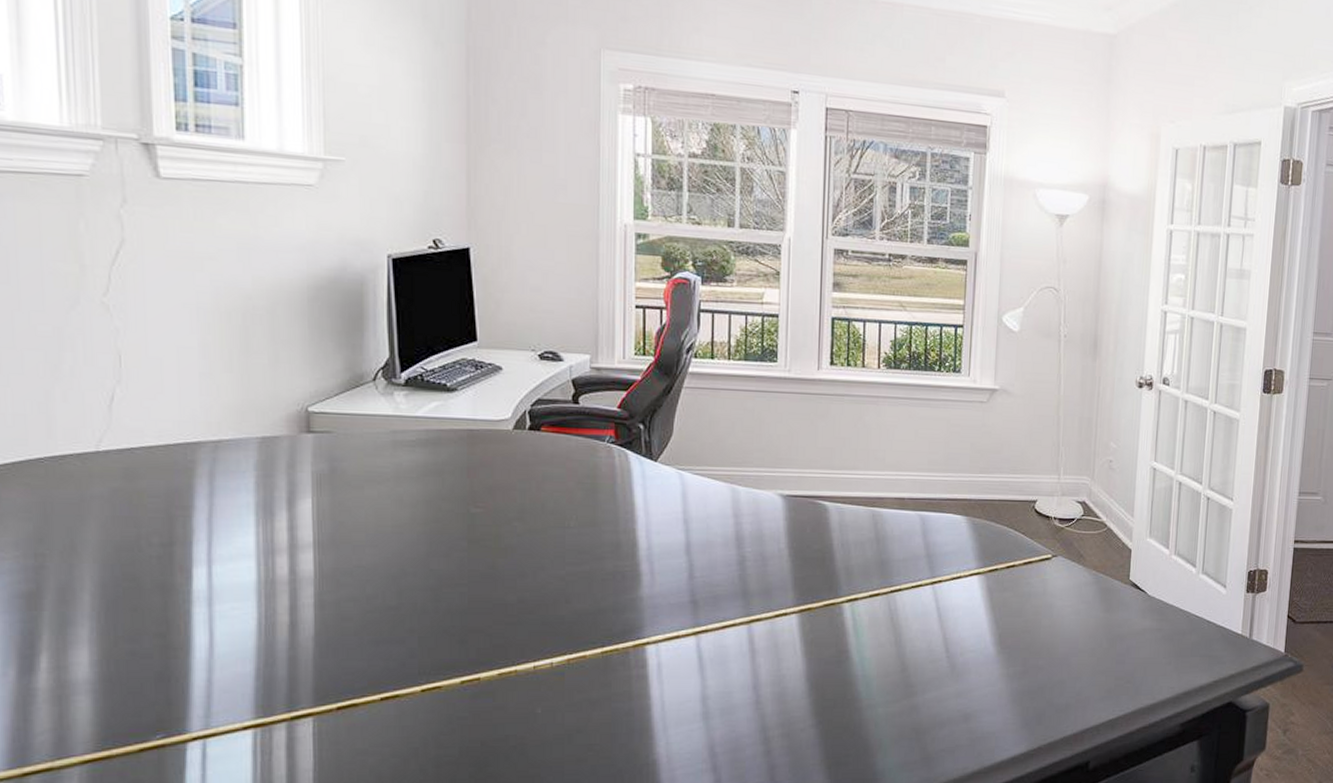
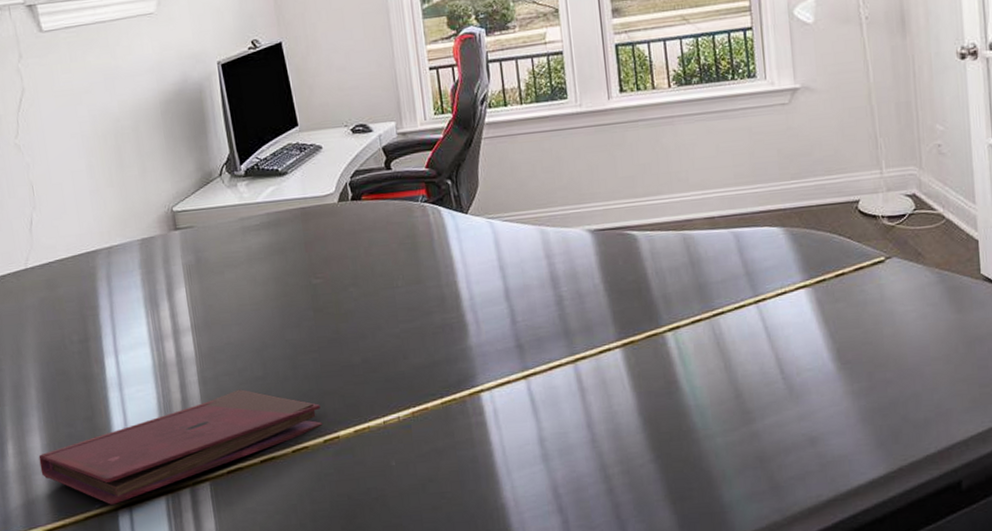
book: none [84,618,463,736] -> present [38,389,324,505]

